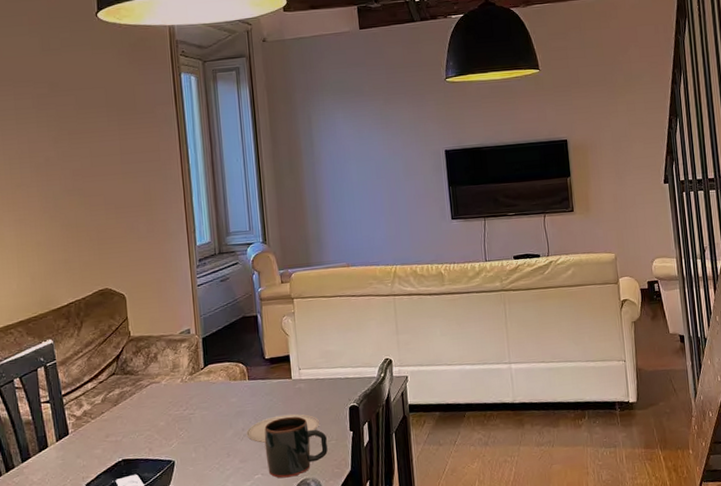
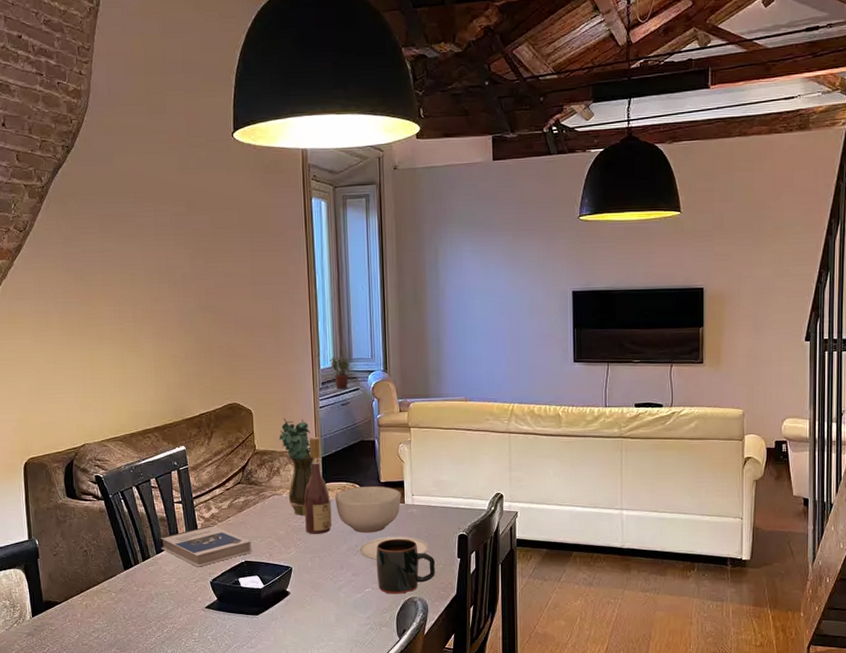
hardback book: none [26,423,130,473] -> present [160,525,252,567]
vase: none [155,299,195,403] -> present [278,417,315,515]
wine bottle: none [185,316,216,423] -> present [304,436,332,535]
potted plant: none [206,231,227,265] -> present [329,357,350,389]
bowl: none [217,362,288,415] -> present [334,485,401,533]

